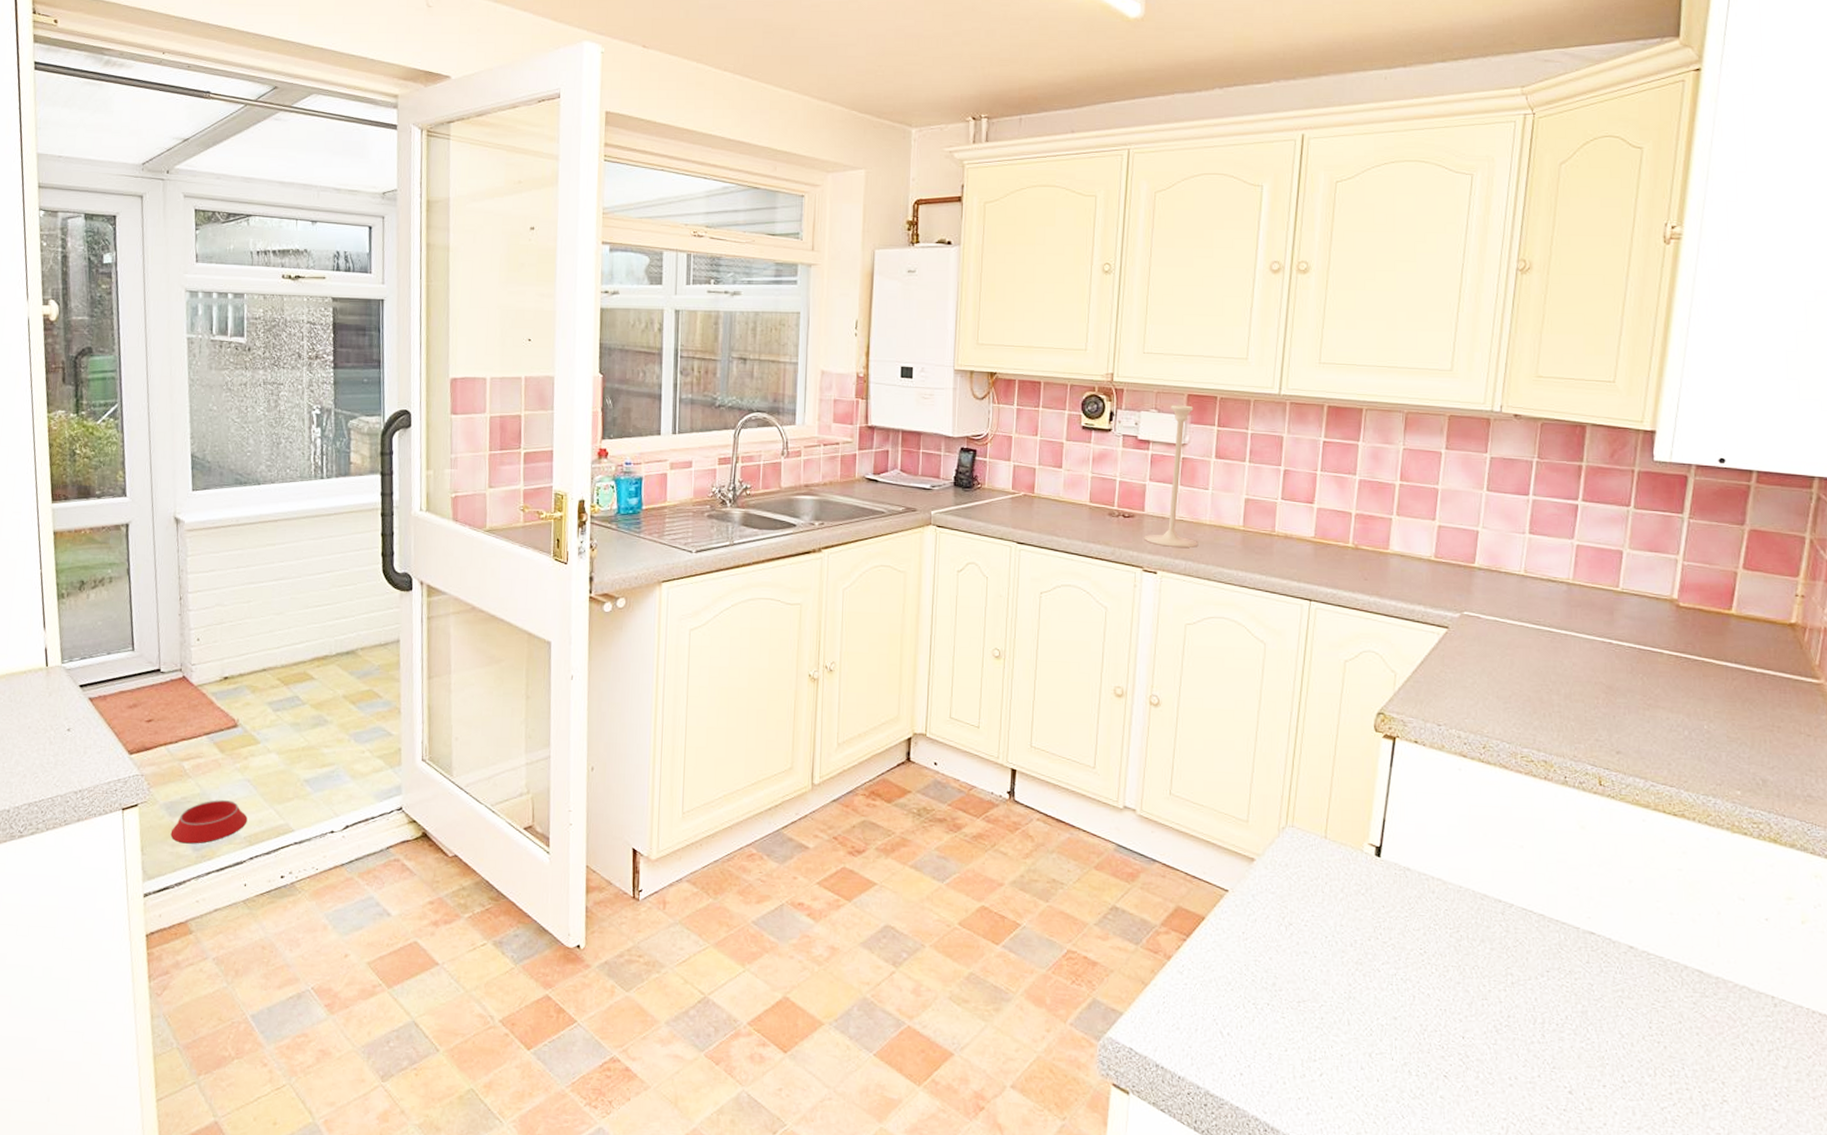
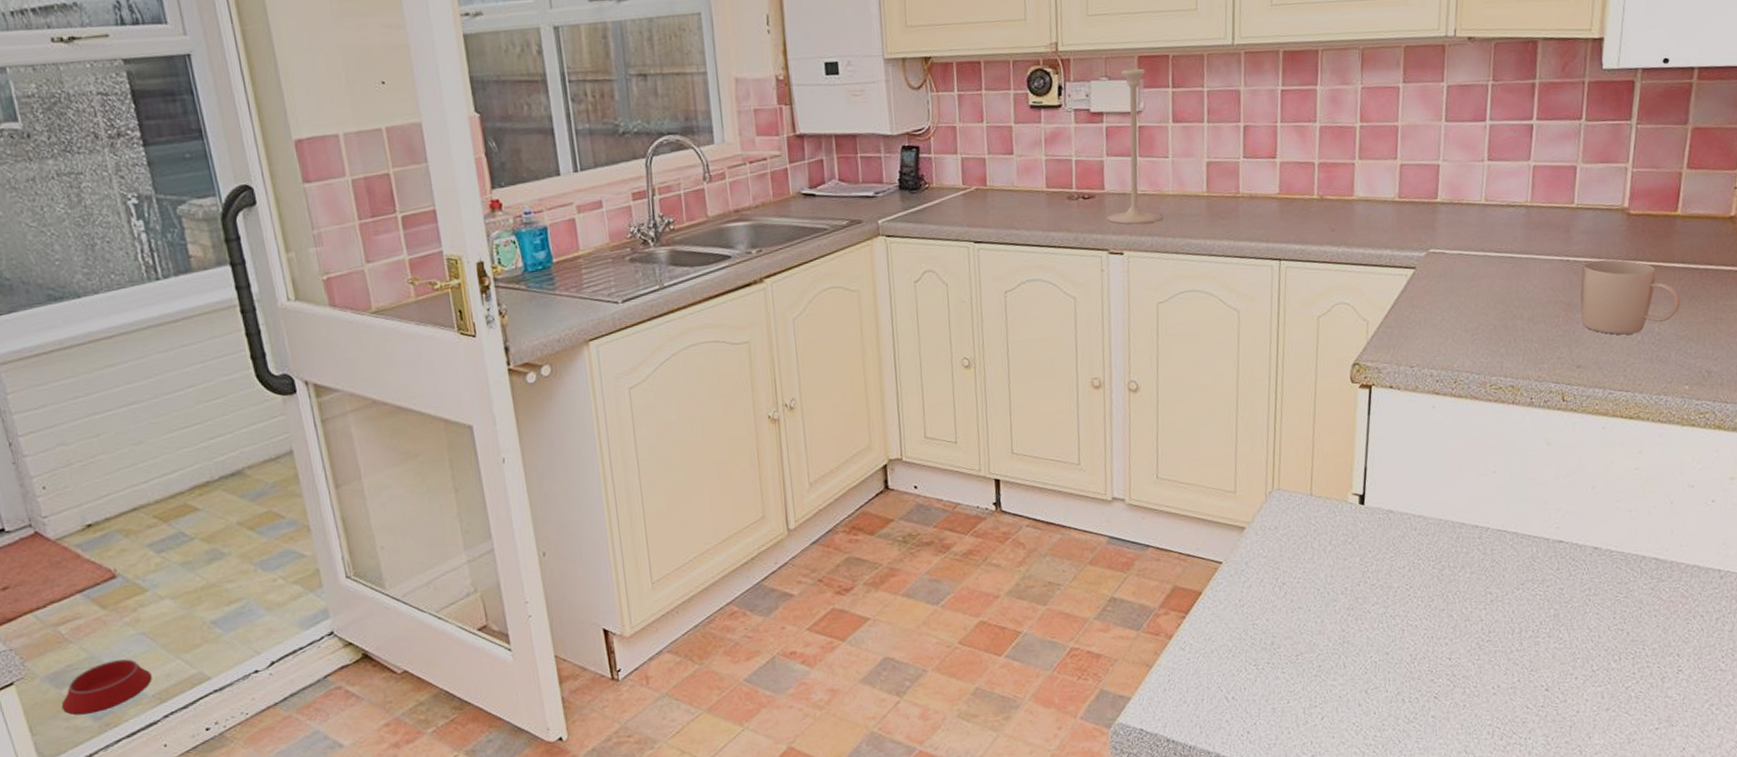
mug: none [1622,647,1732,728] -> present [1580,259,1680,335]

